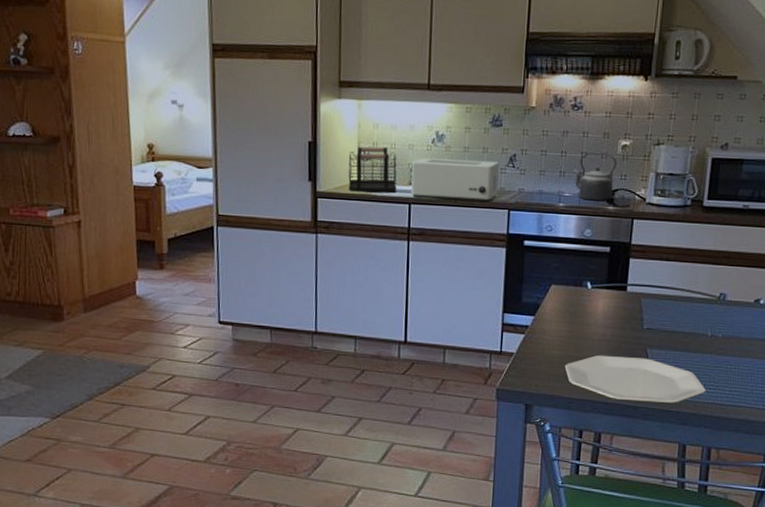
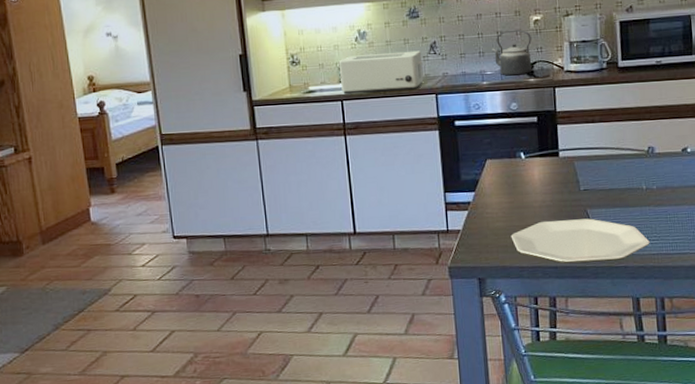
dish rack: present [348,146,397,193] -> none [279,50,328,97]

